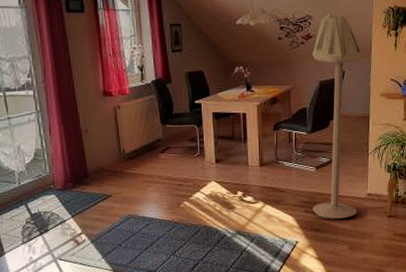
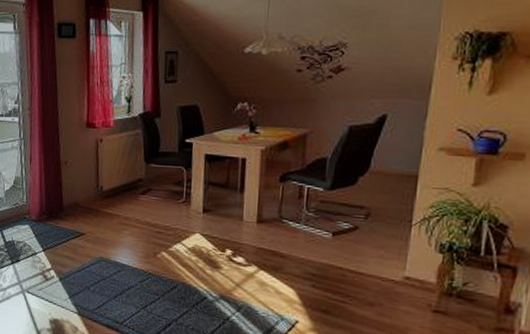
floor lamp: present [311,13,362,219] -> none [321,40,415,304]

